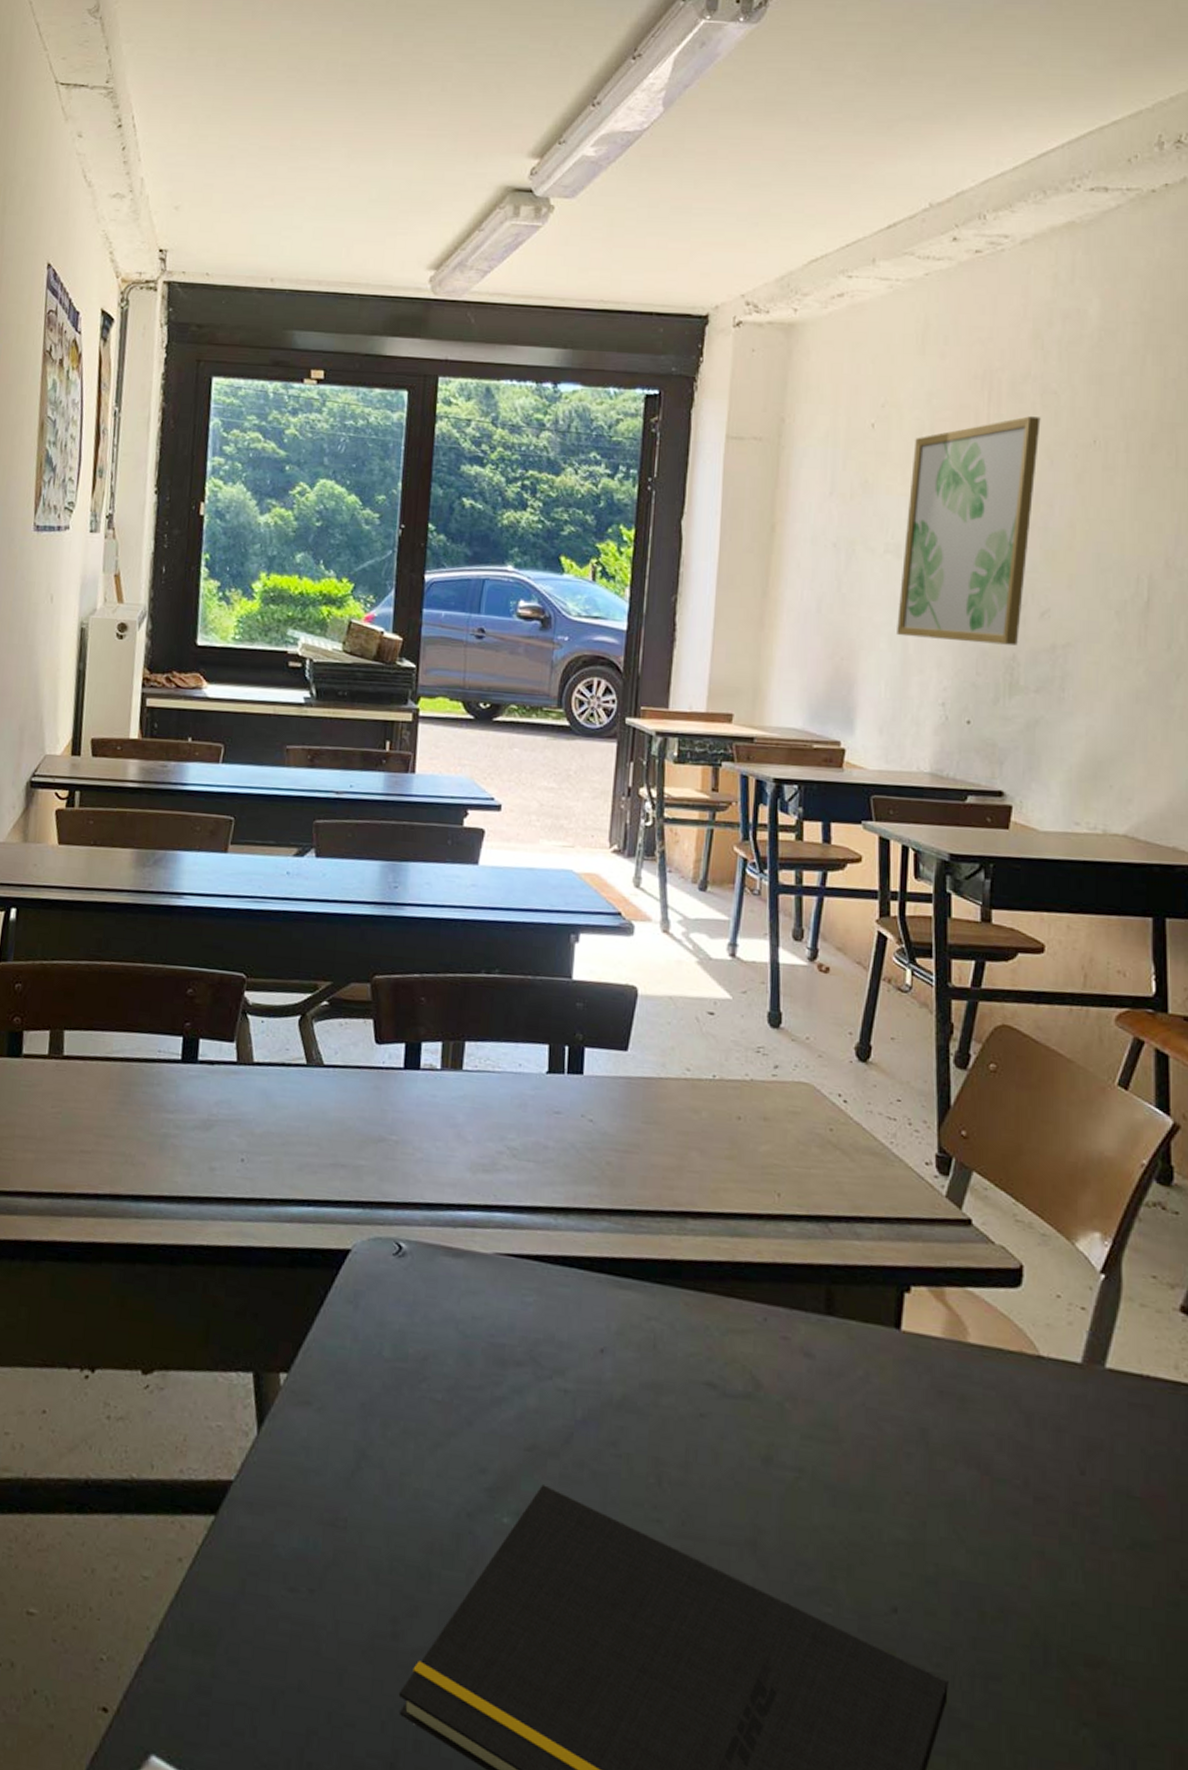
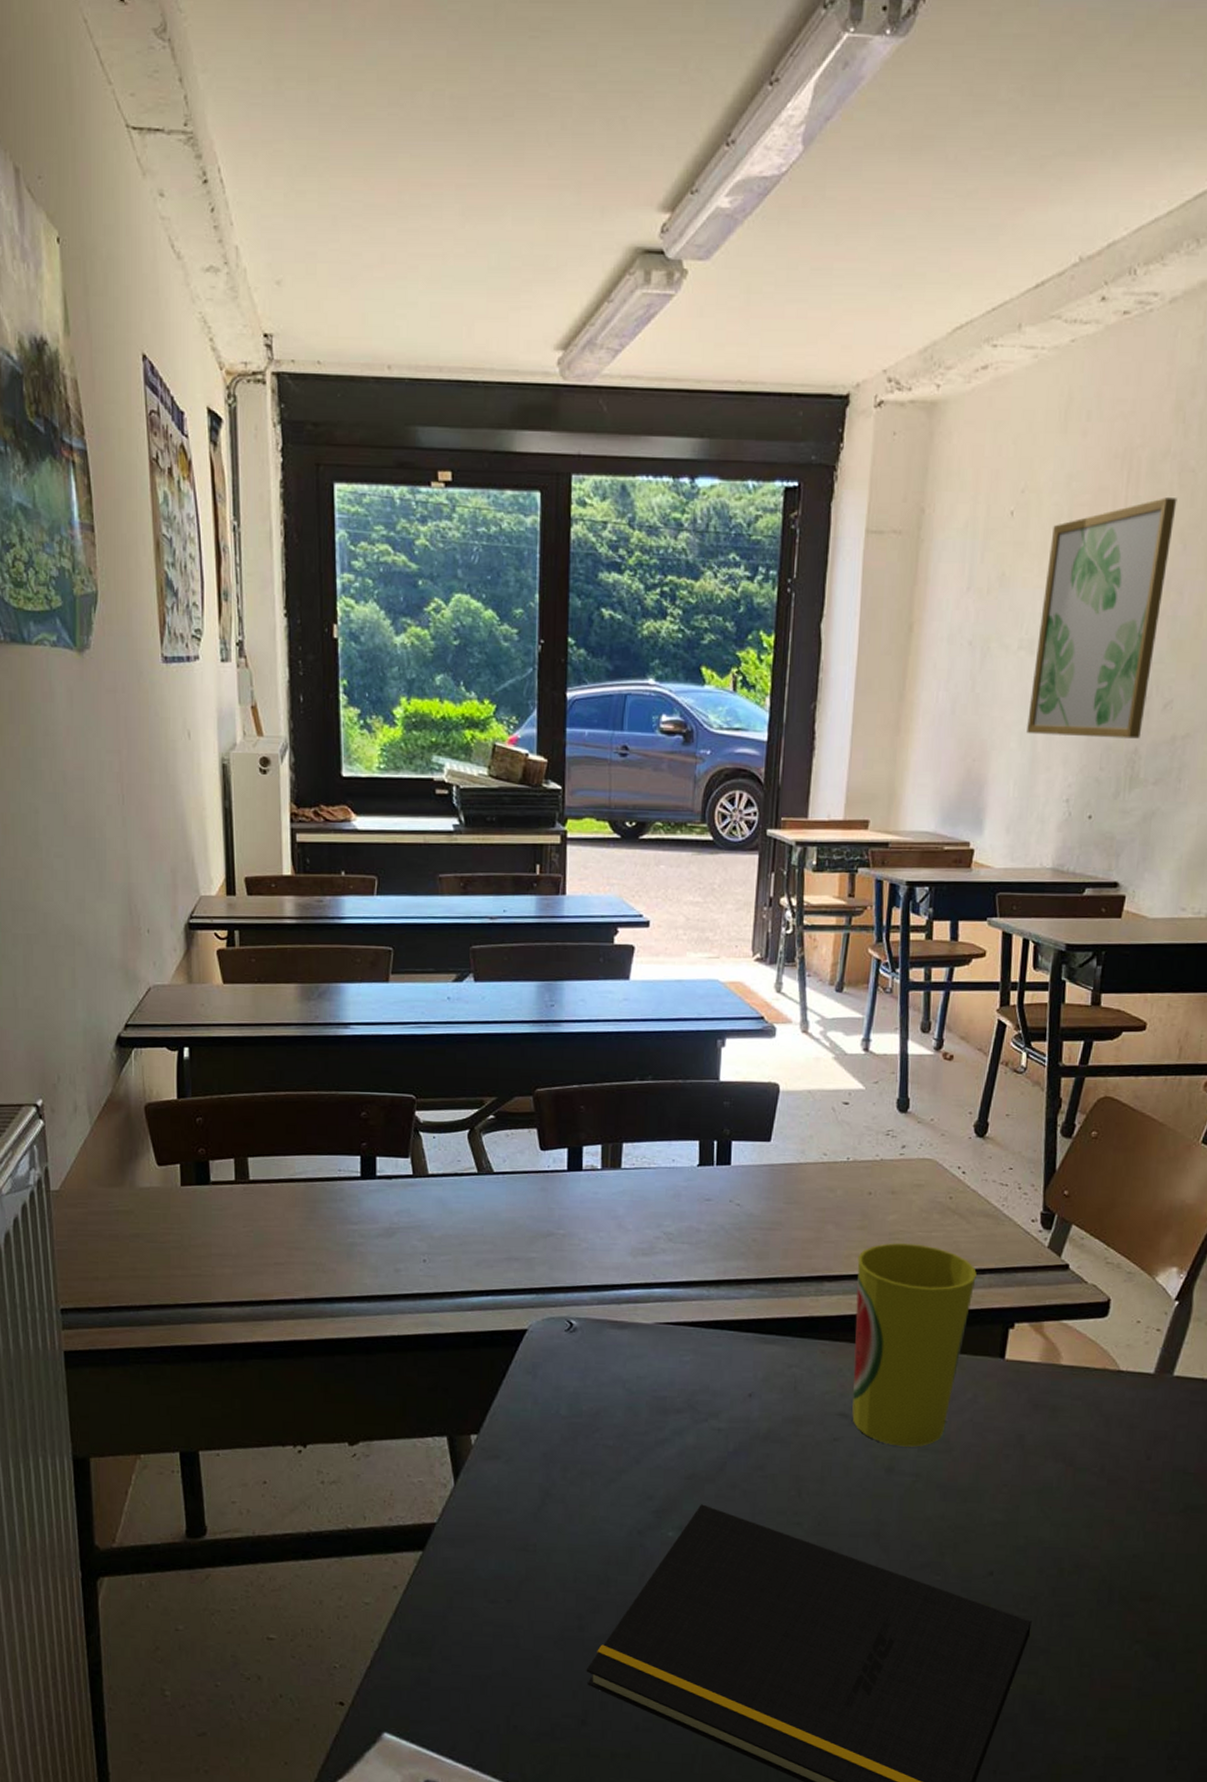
cup: none [721,1178,864,1433] -> present [852,1242,977,1447]

